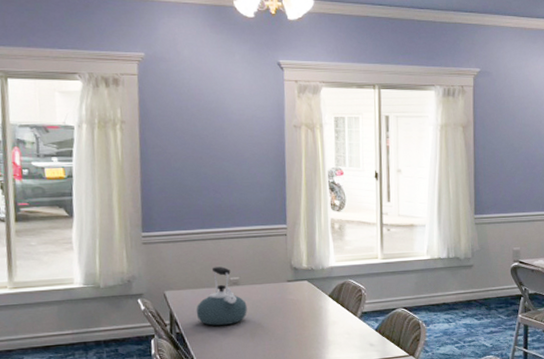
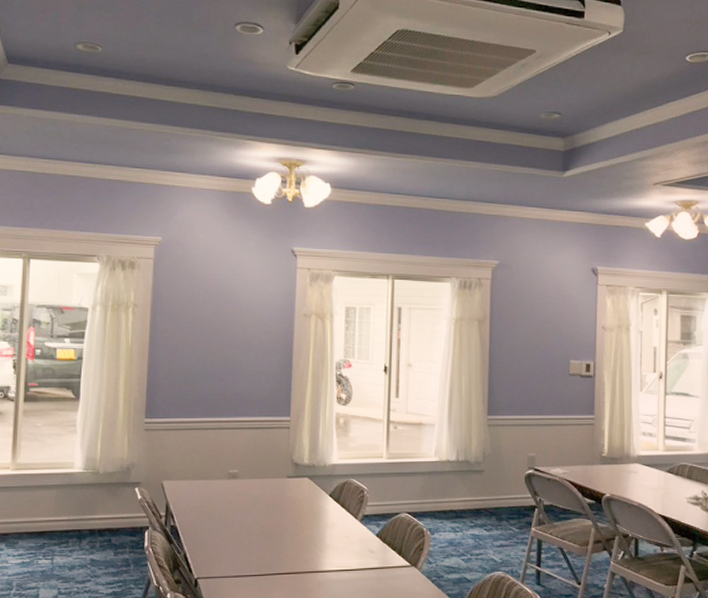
kettle: present [196,266,247,326] -> none [192,458,244,520]

